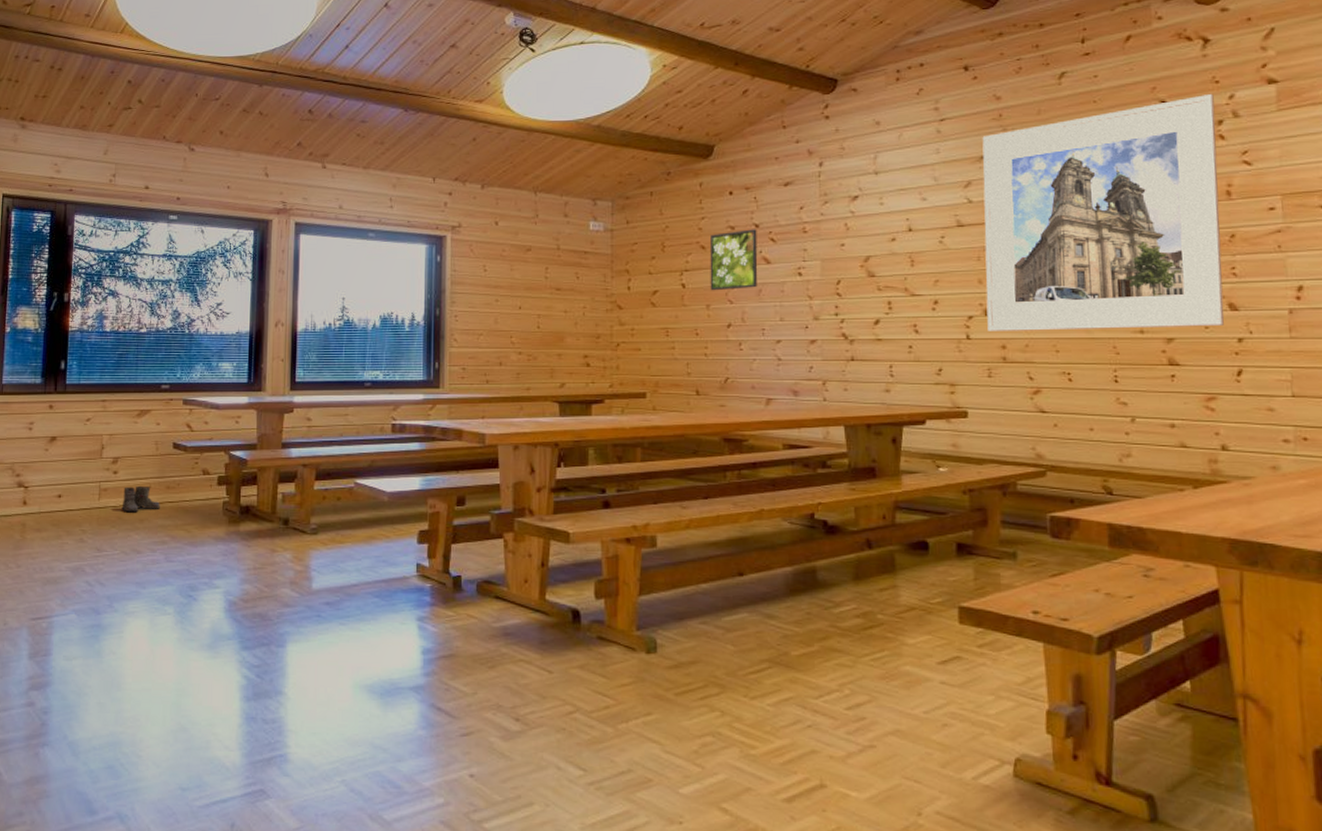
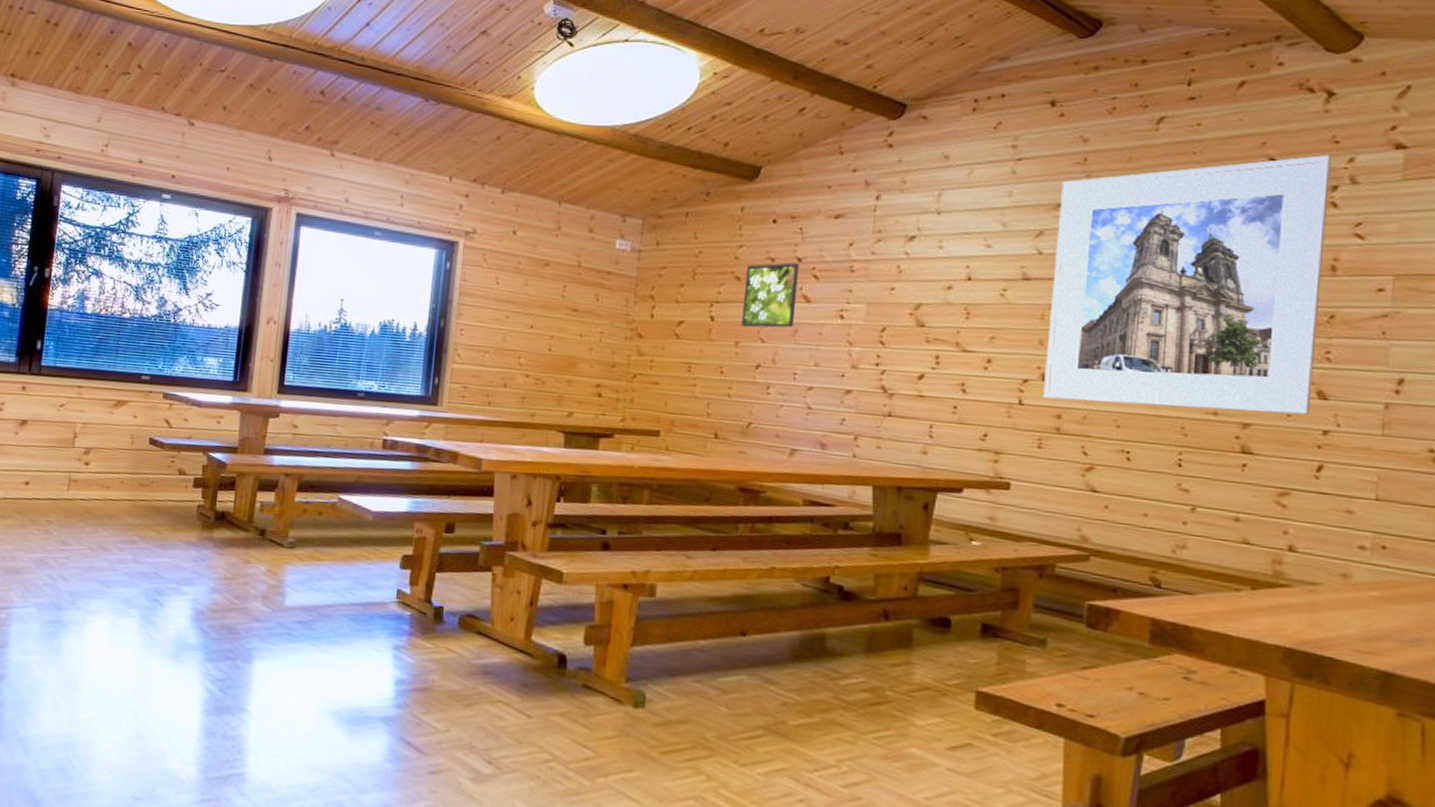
boots: present [121,485,161,513] -> none [91,479,132,508]

